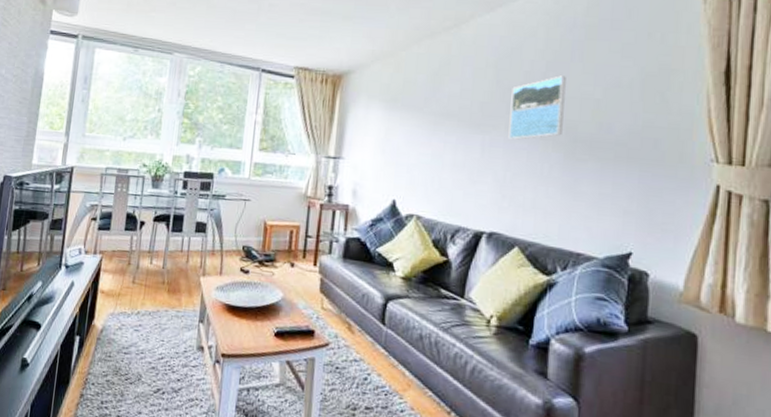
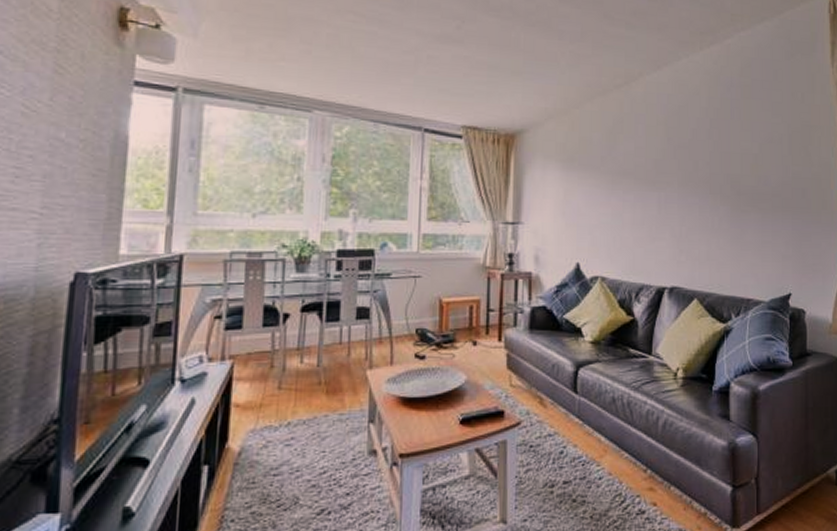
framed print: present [508,76,566,140] -> none [681,132,728,195]

